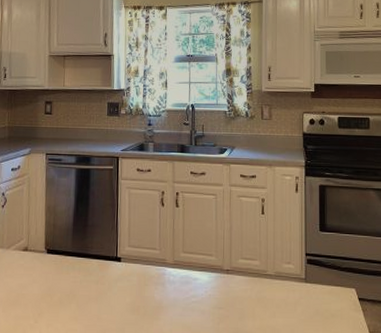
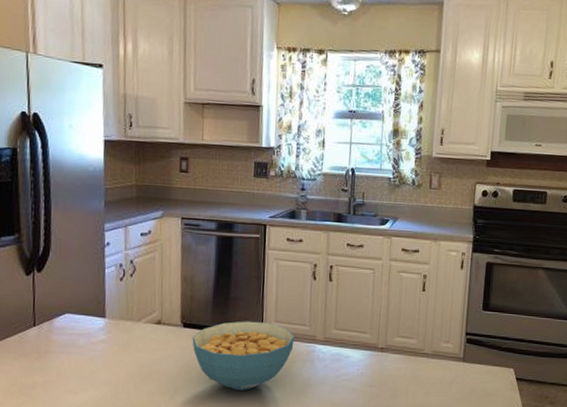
cereal bowl: none [54,246,146,314] -> present [192,321,295,390]

